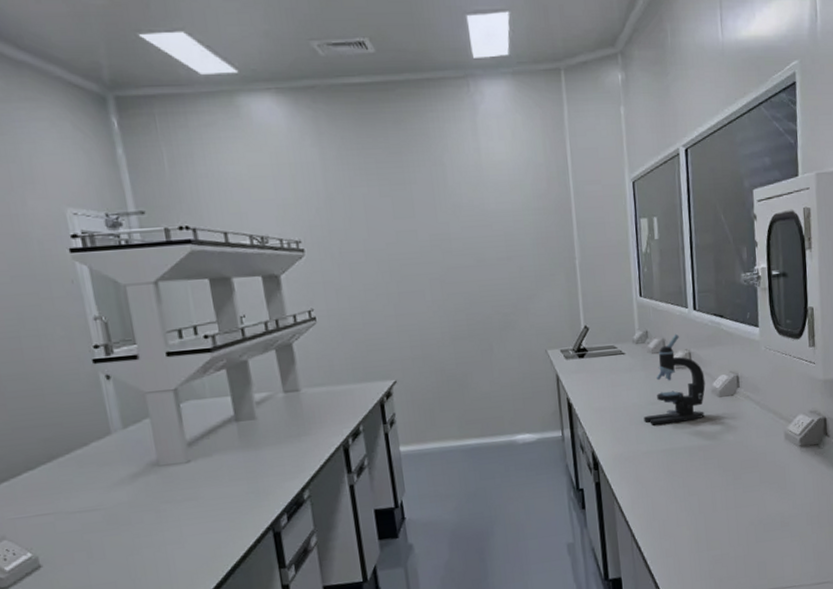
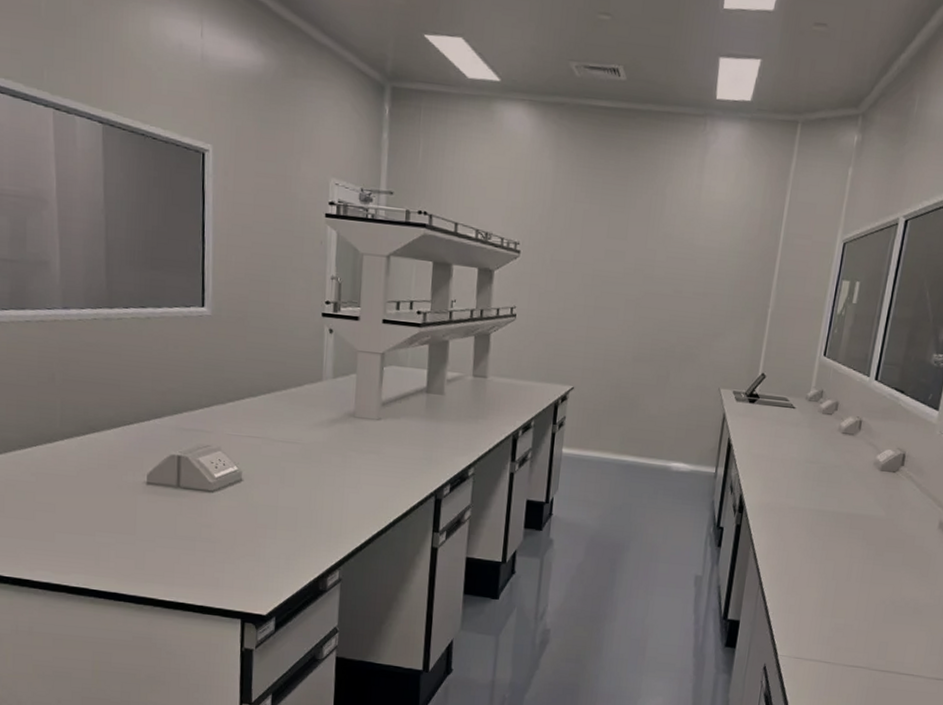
microscope: present [643,334,706,425] -> none [798,399,871,488]

